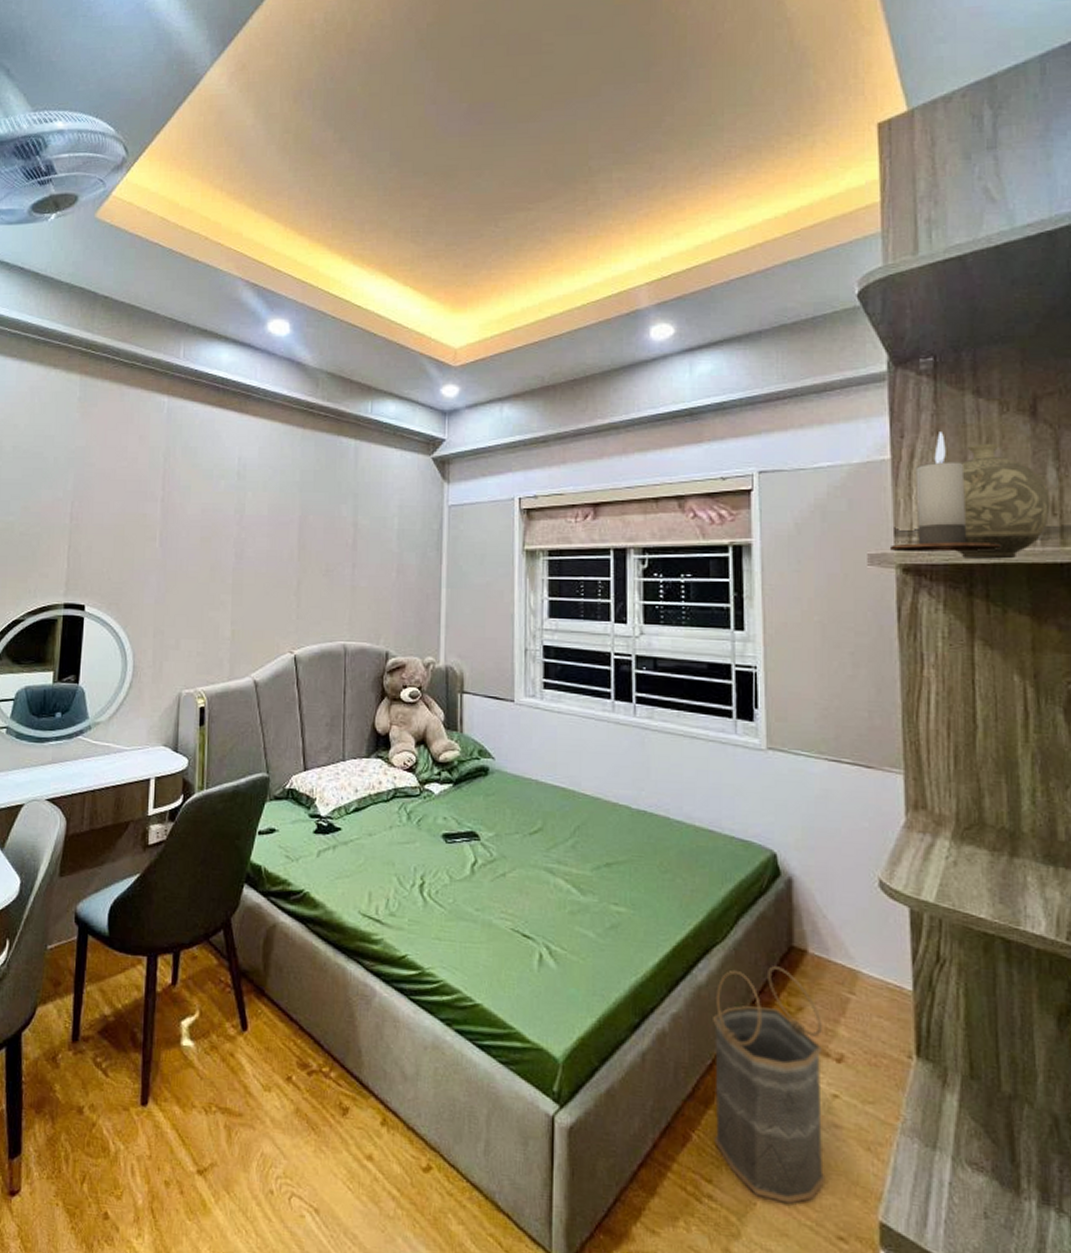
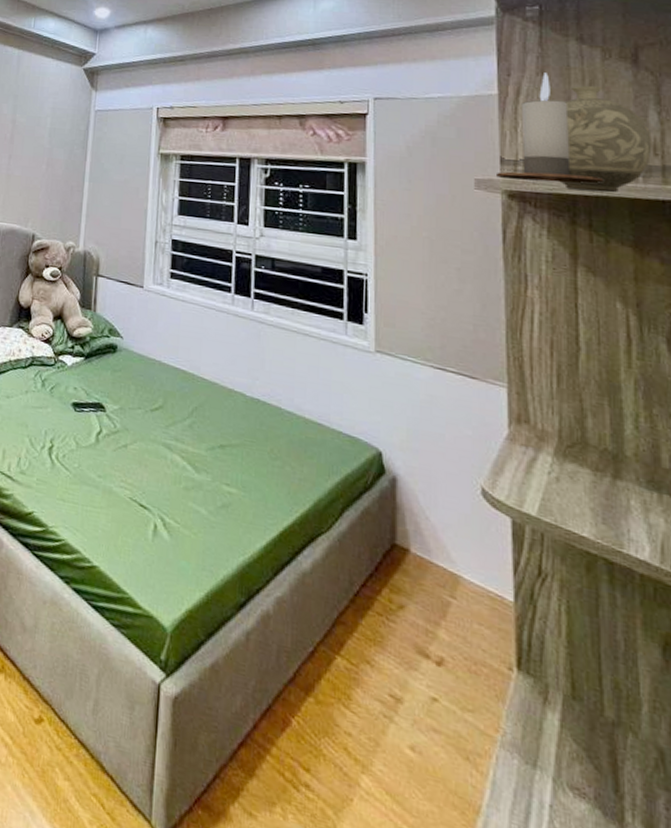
basket: present [713,966,826,1204] -> none [313,560,423,805]

